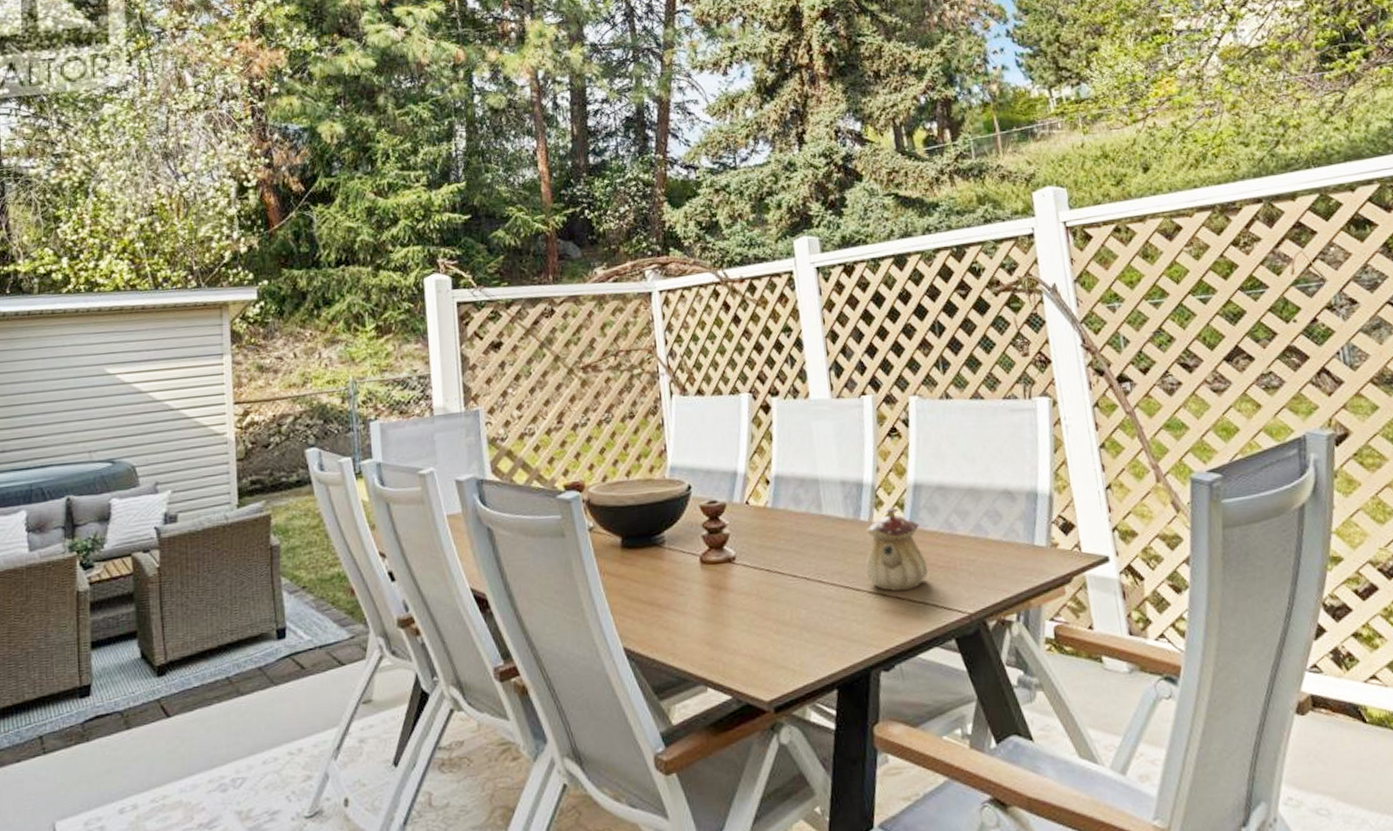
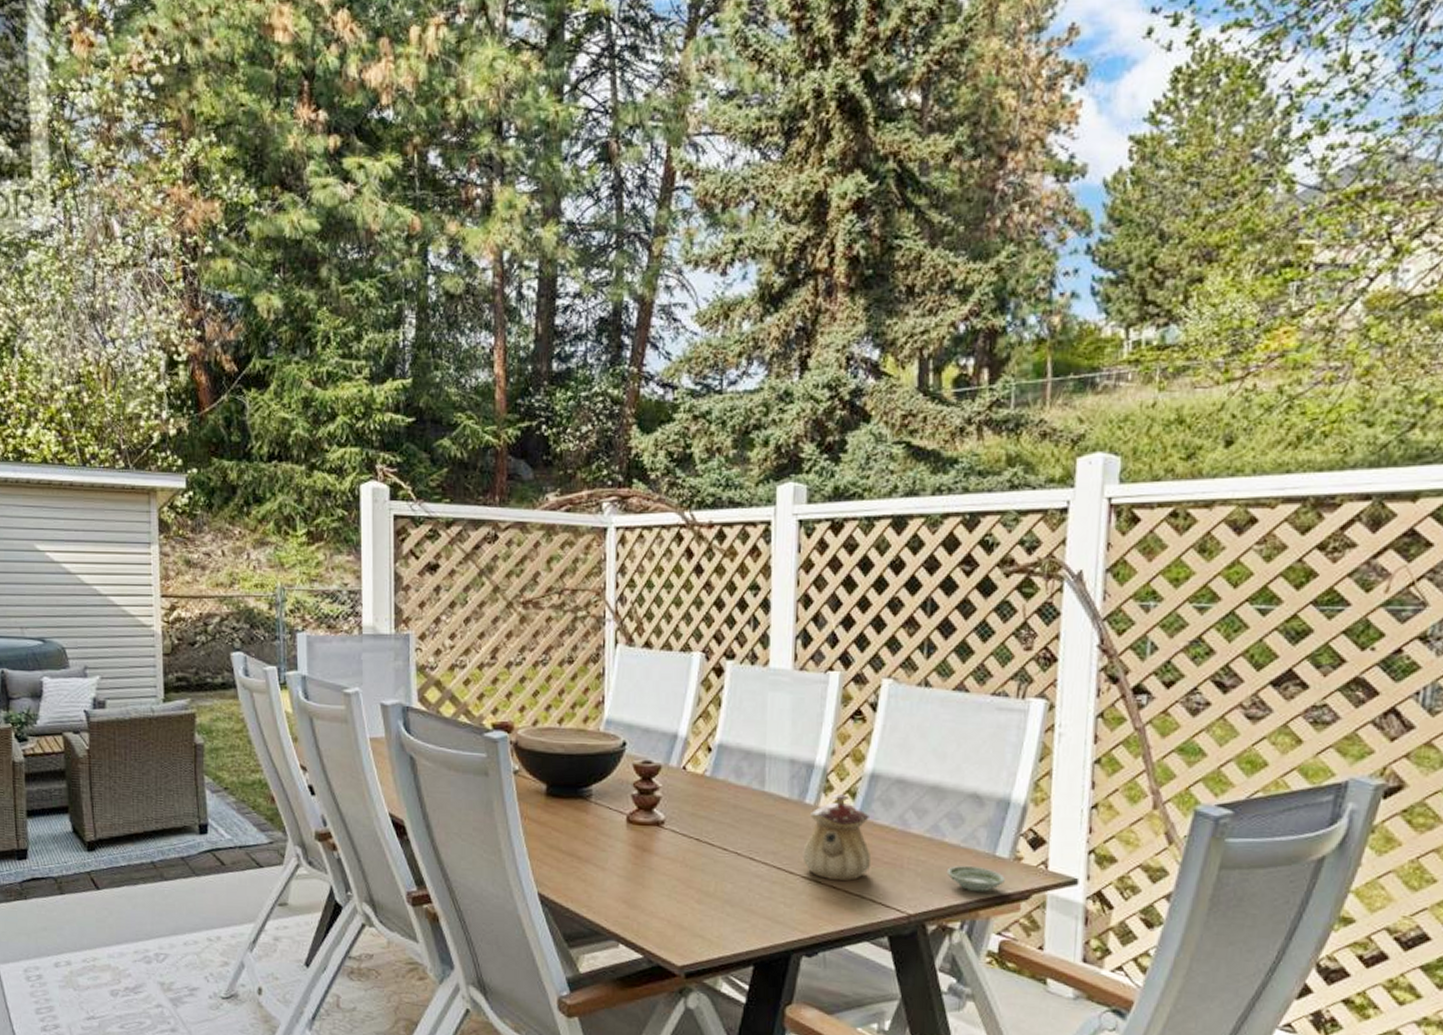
saucer: none [995,558,1047,583] -> present [946,865,1005,893]

